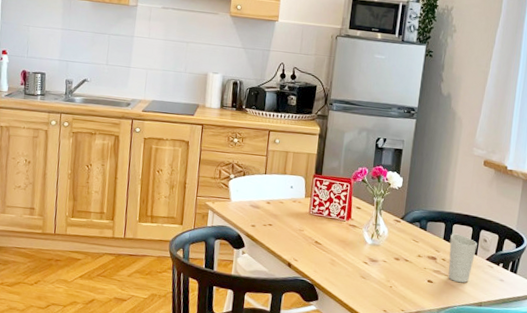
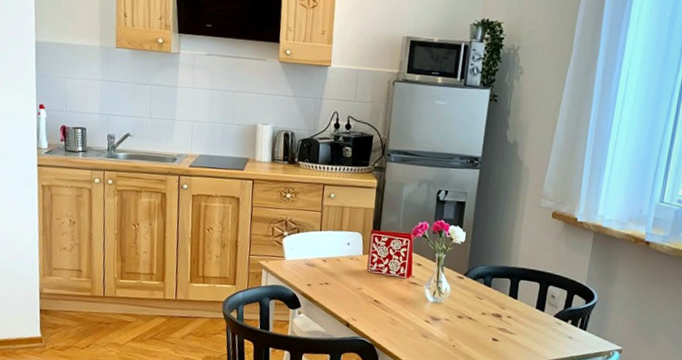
cup: present [448,233,477,283] -> none [514,289,545,340]

